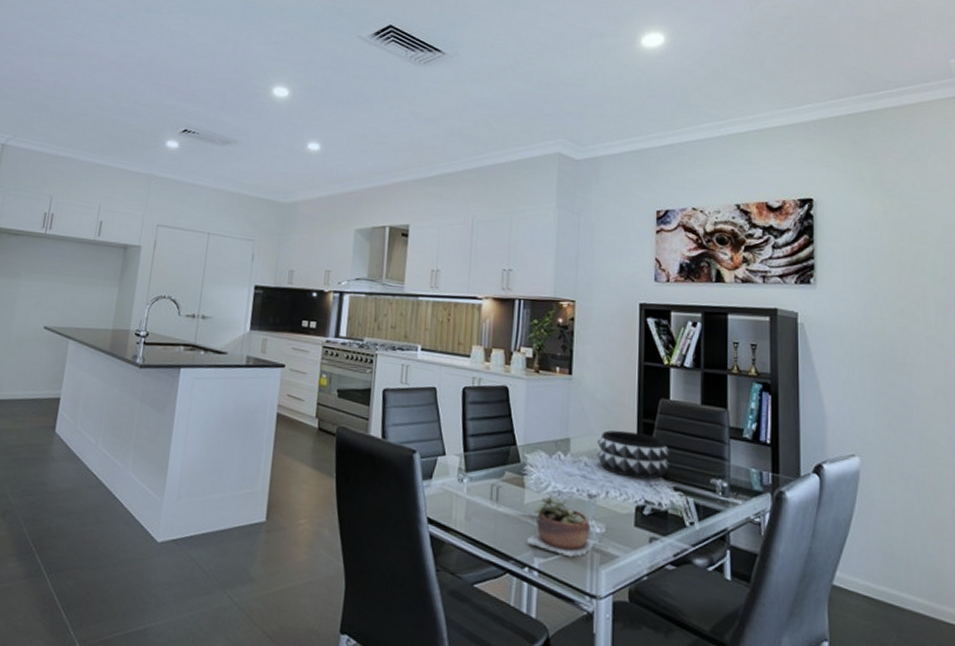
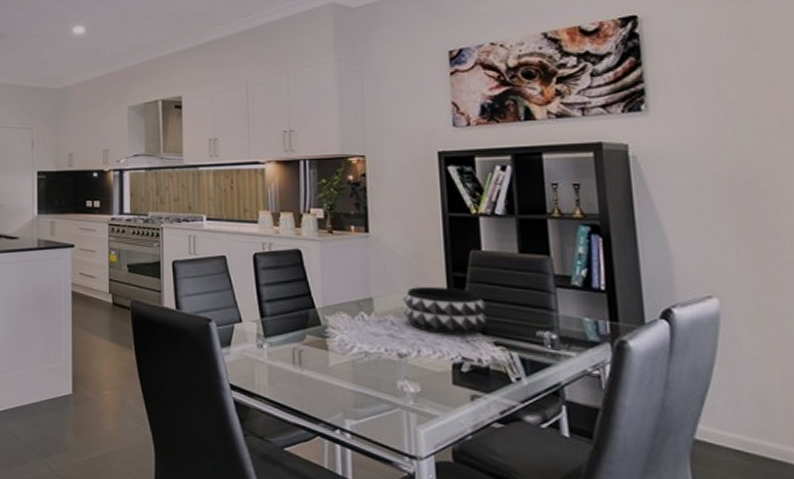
succulent plant: present [526,494,597,558] -> none [335,356,413,419]

